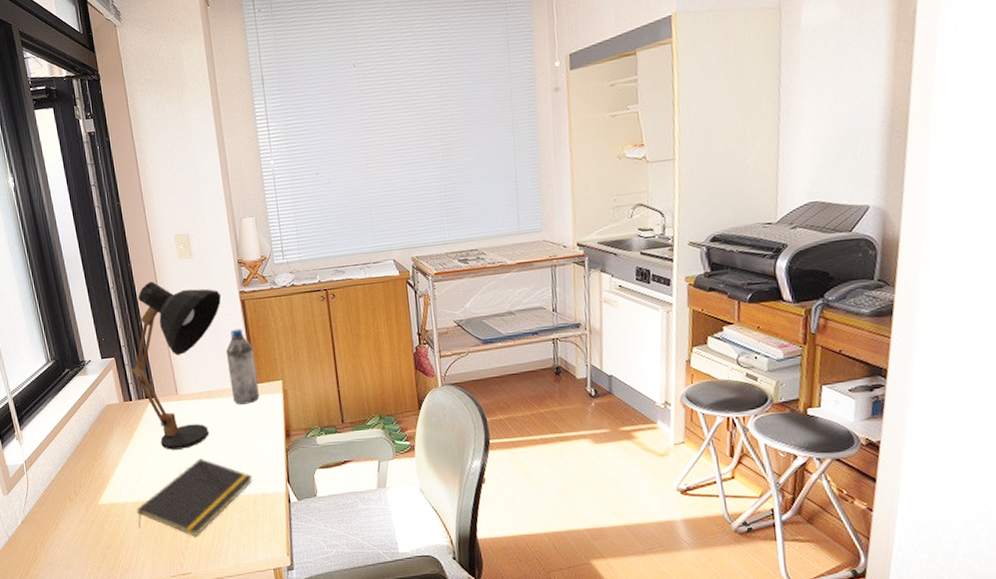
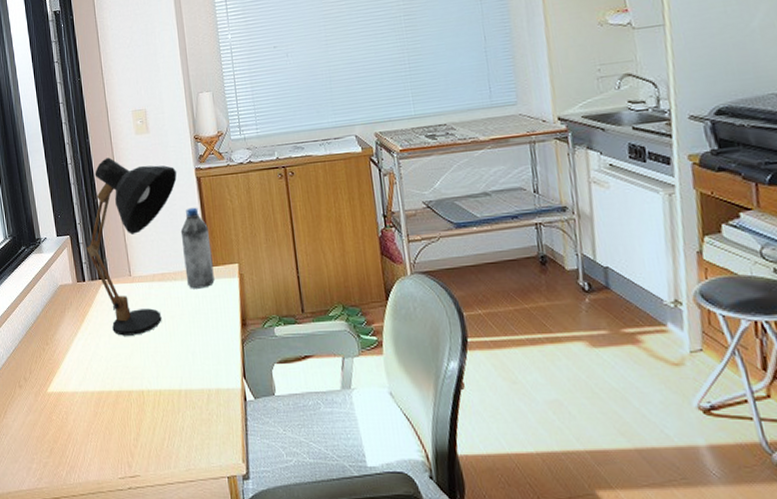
notepad: present [137,458,253,537] -> none [86,346,207,434]

